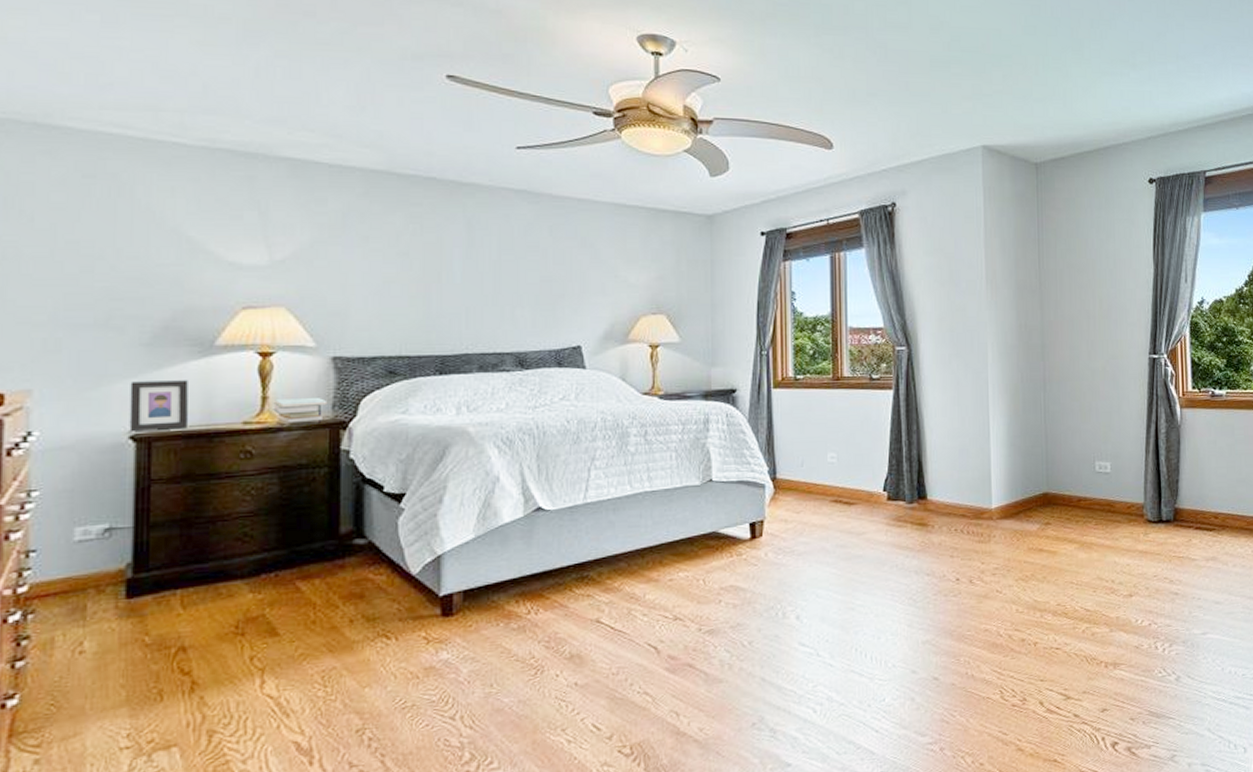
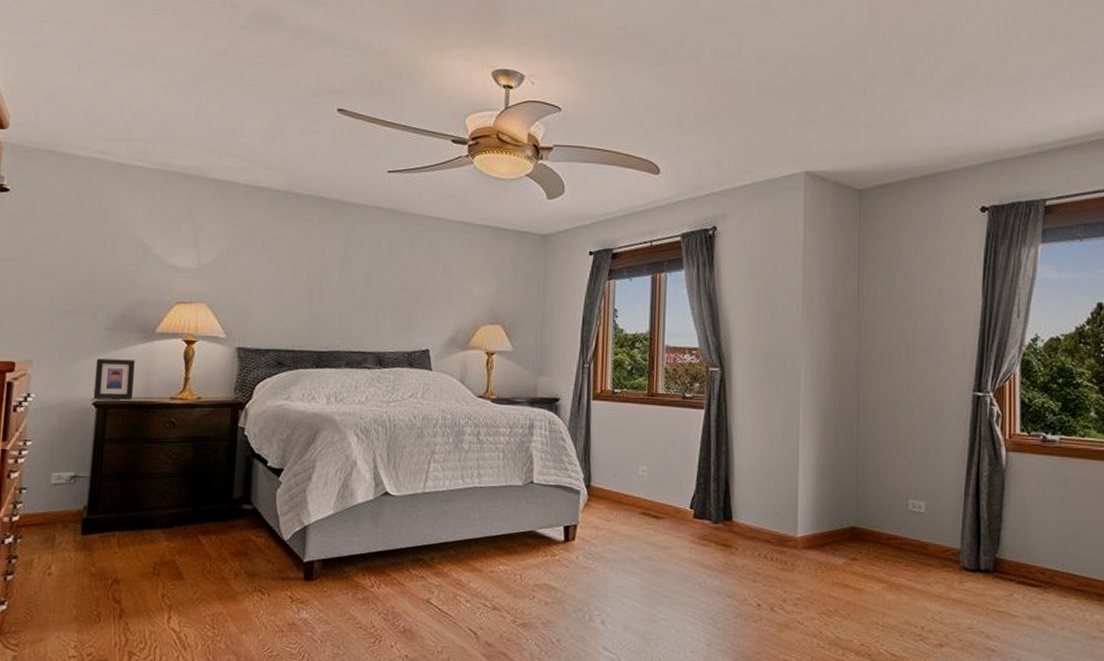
books: present [273,397,328,427] -> none [192,380,231,405]

